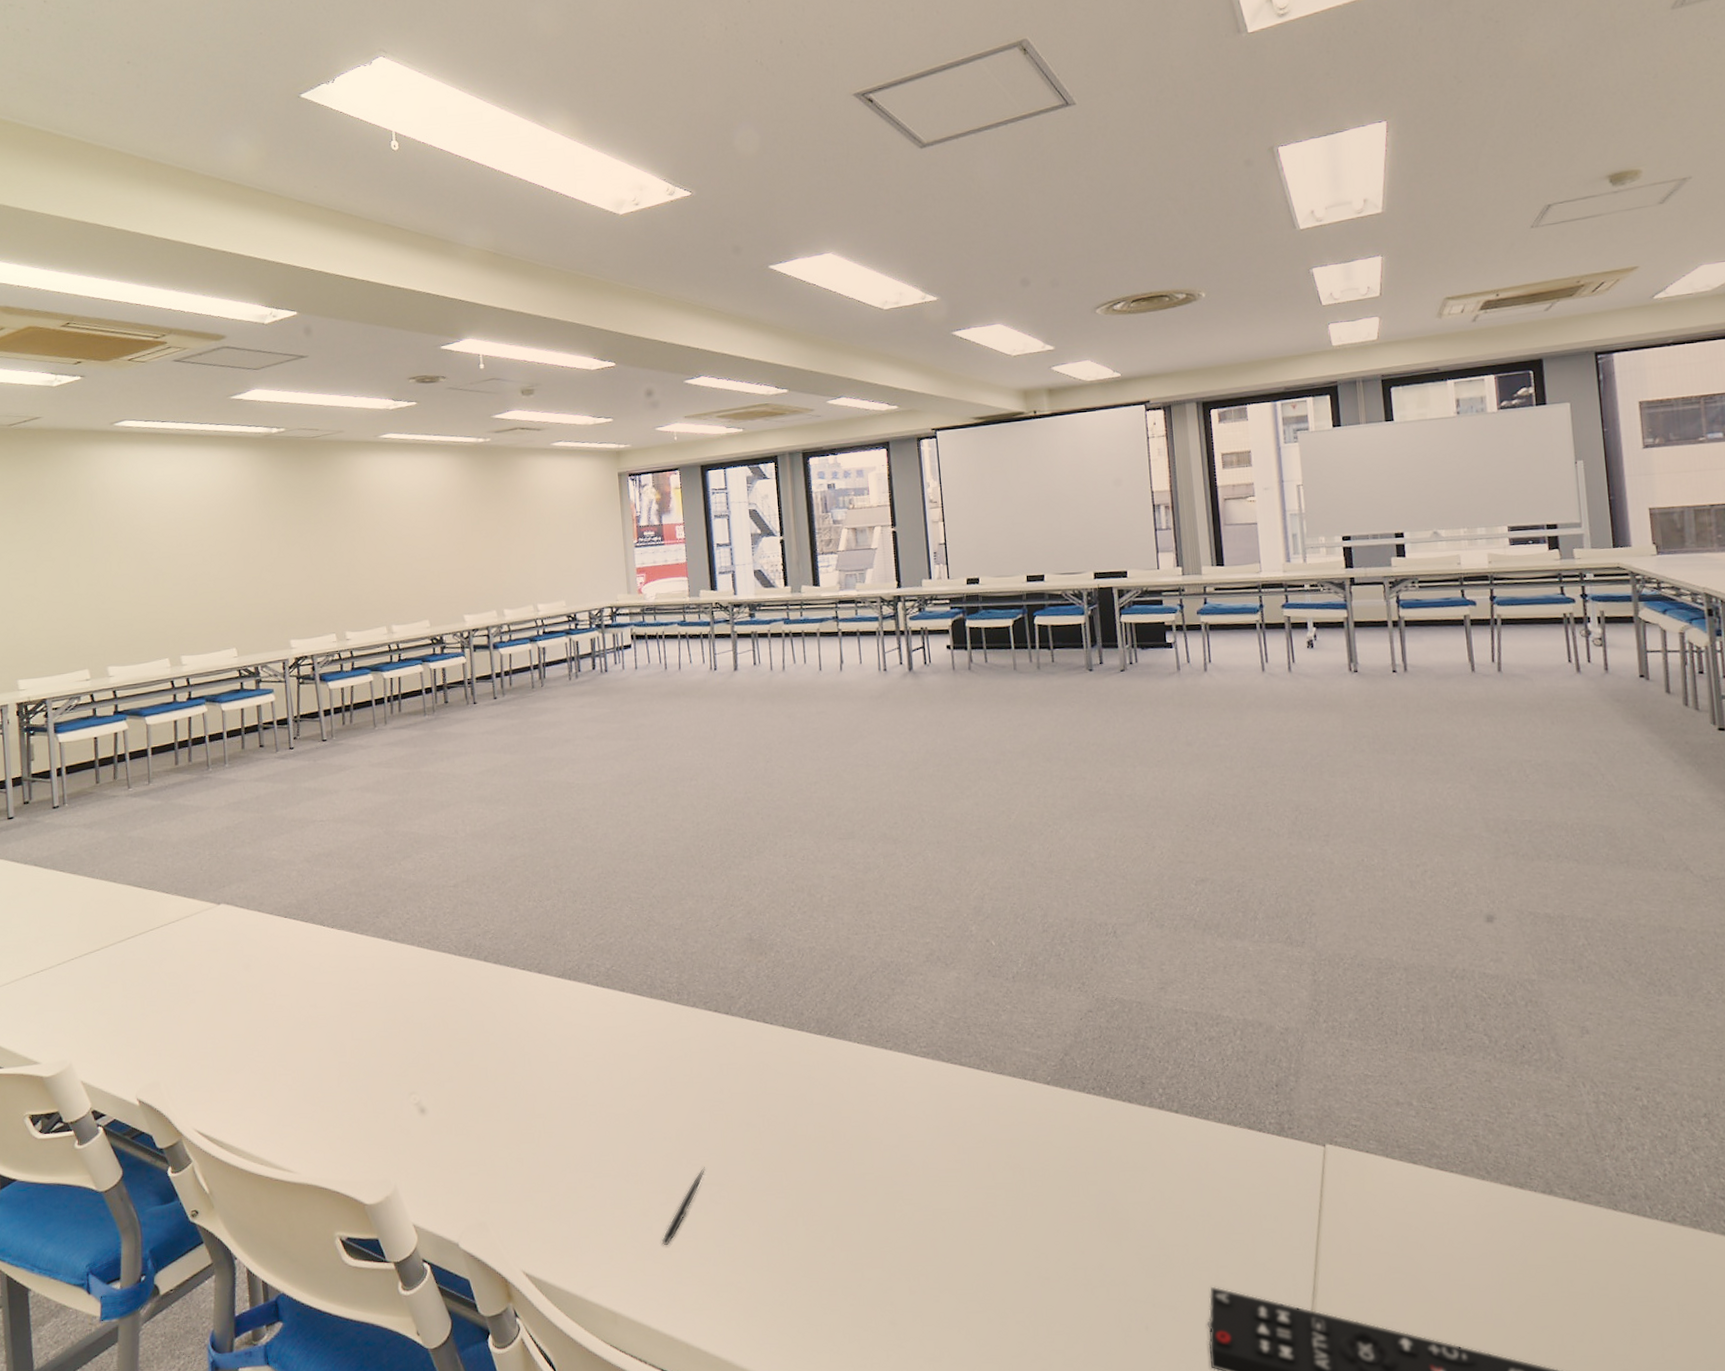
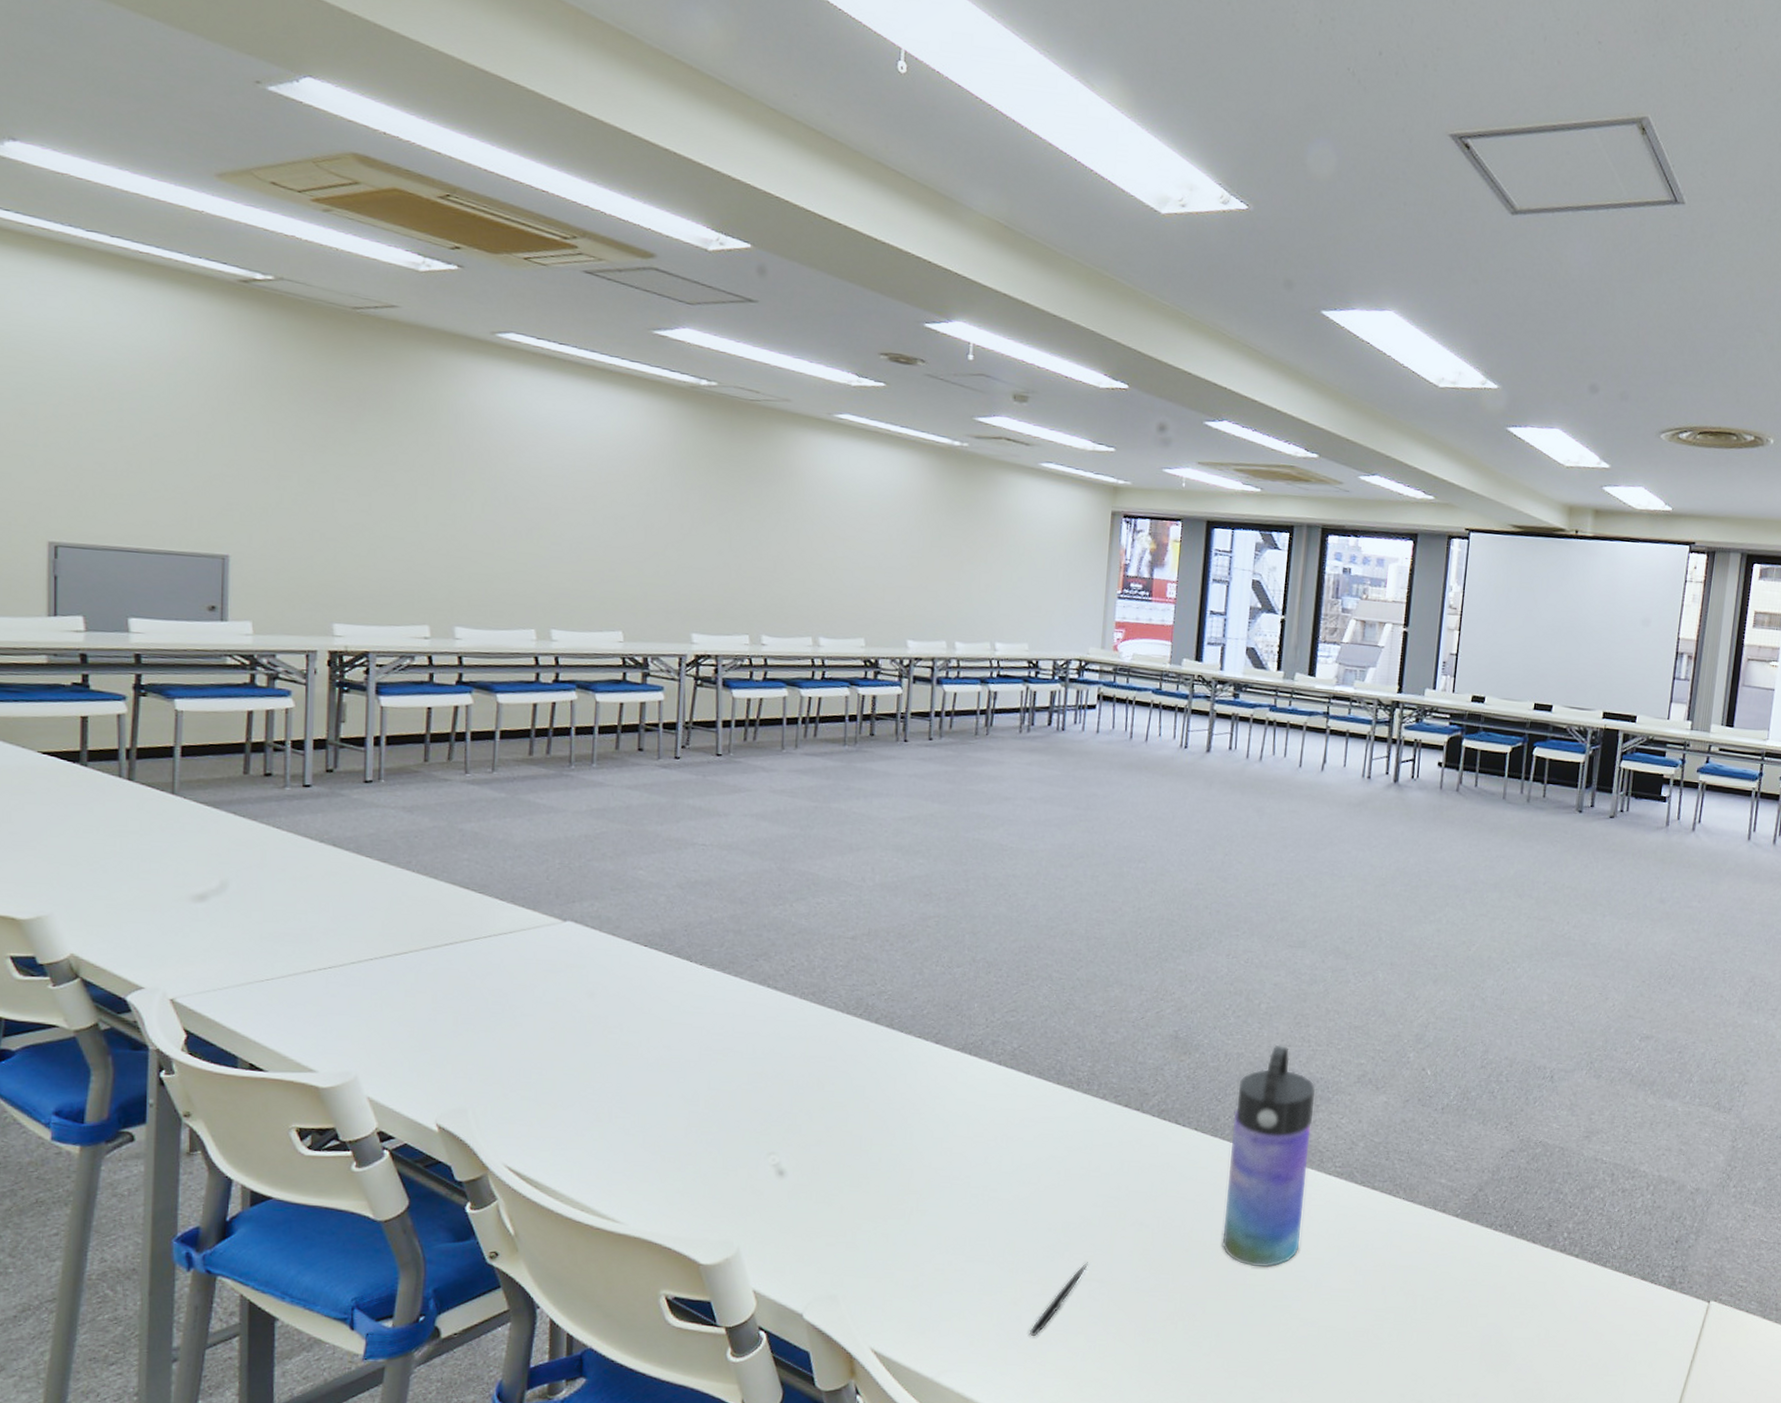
water bottle: none [815,934,901,1156] -> present [1222,1044,1315,1268]

